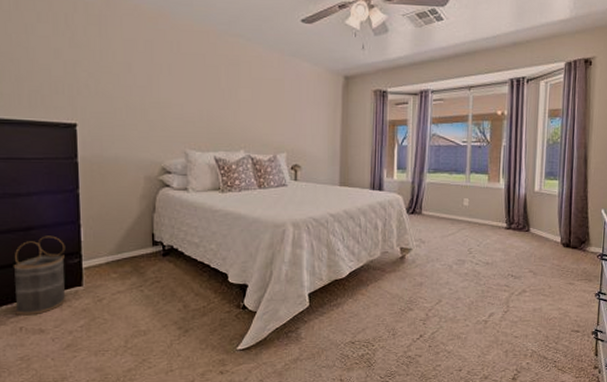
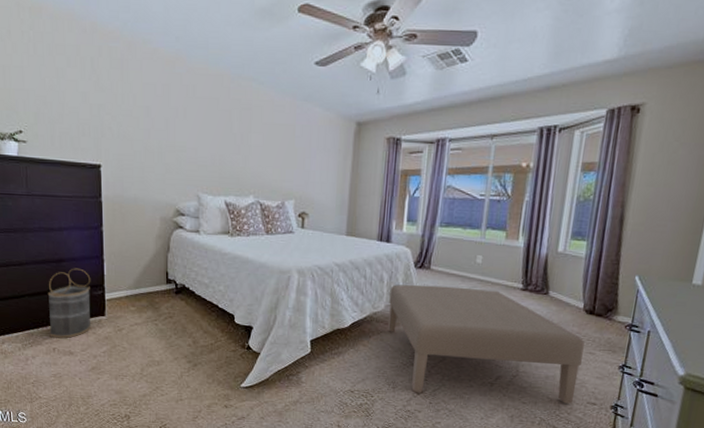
ottoman: none [384,230,564,337] -> present [387,284,585,404]

